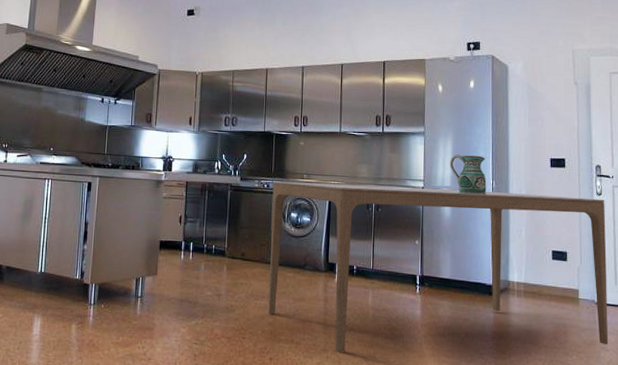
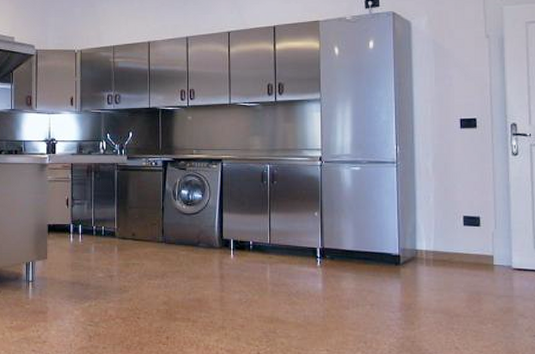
dining table: present [268,181,609,353] -> none [161,158,527,330]
ceramic pitcher: present [449,154,487,193] -> none [348,120,390,159]

